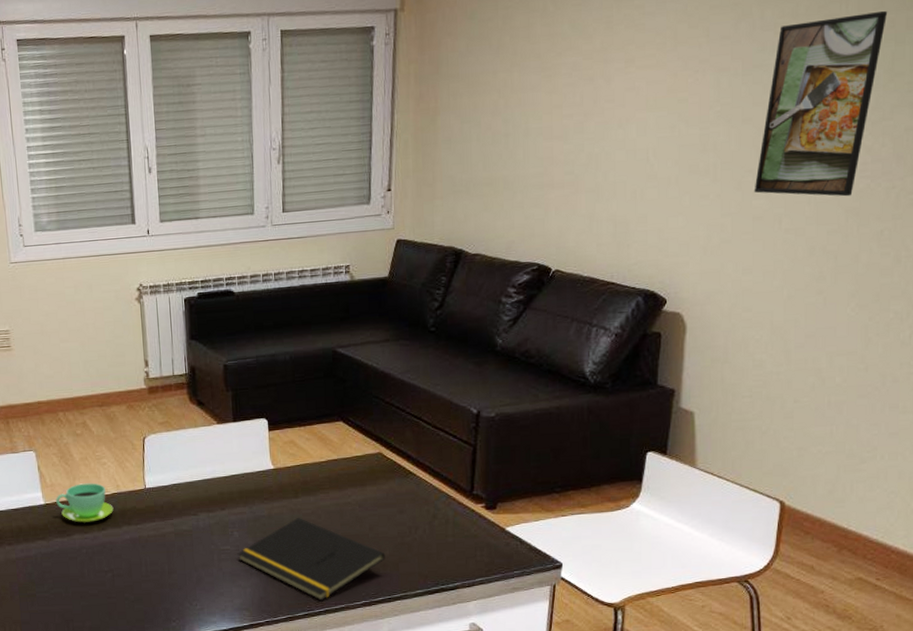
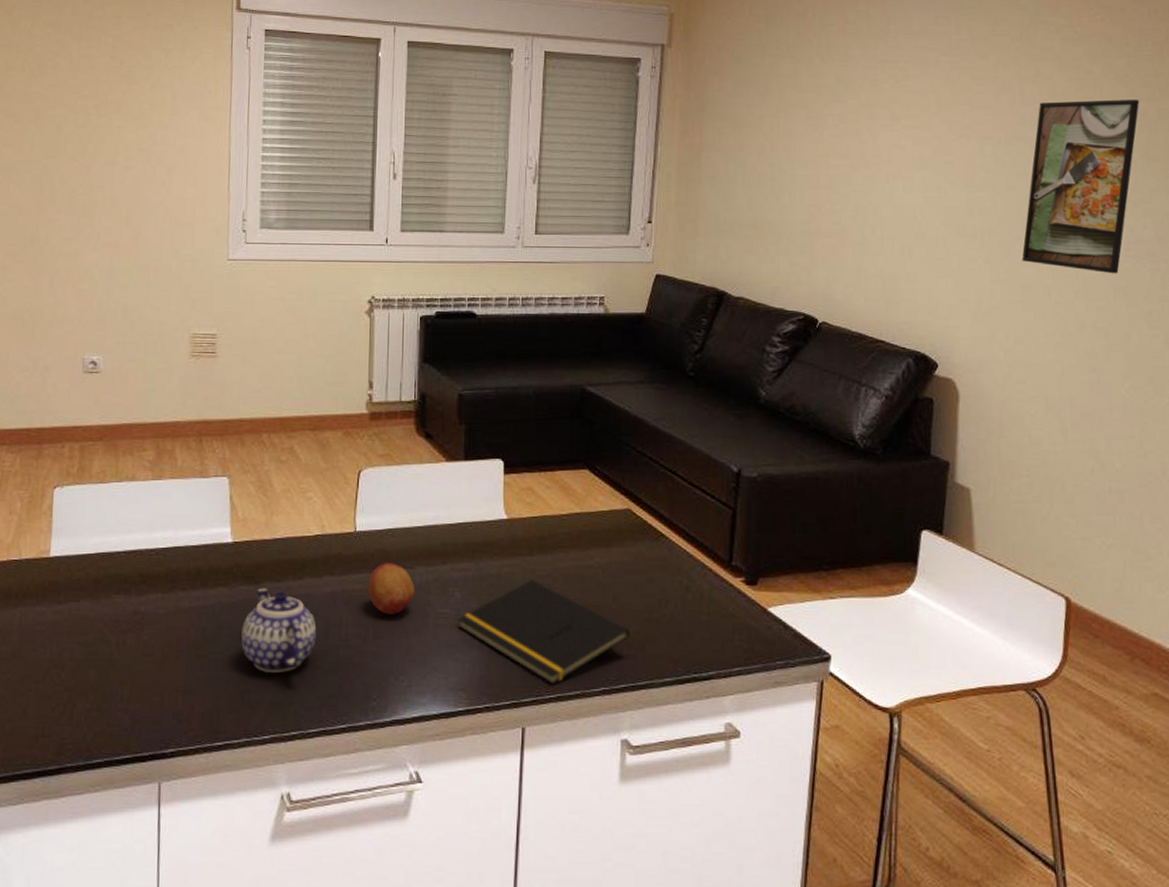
cup: present [56,483,114,523] -> none [247,520,315,569]
teapot: none [61,539,122,606] -> present [241,588,317,674]
fruit: none [159,512,200,554] -> present [367,563,414,615]

